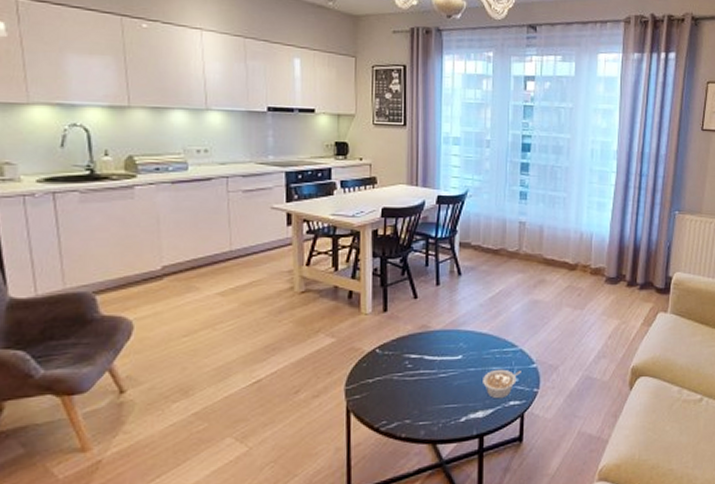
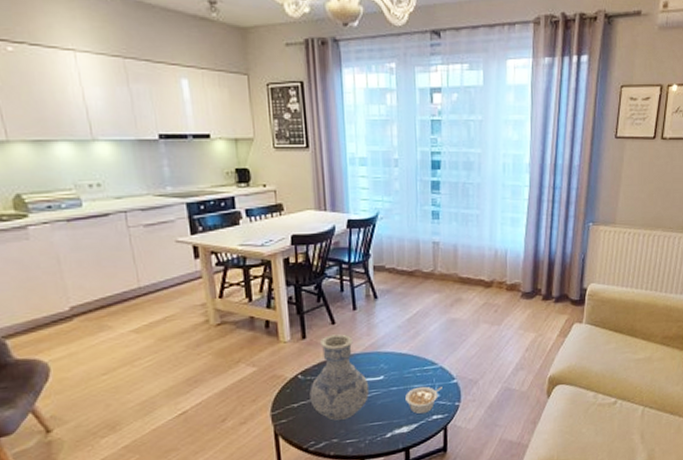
vase: none [386,309,447,400] -> present [309,334,370,421]

